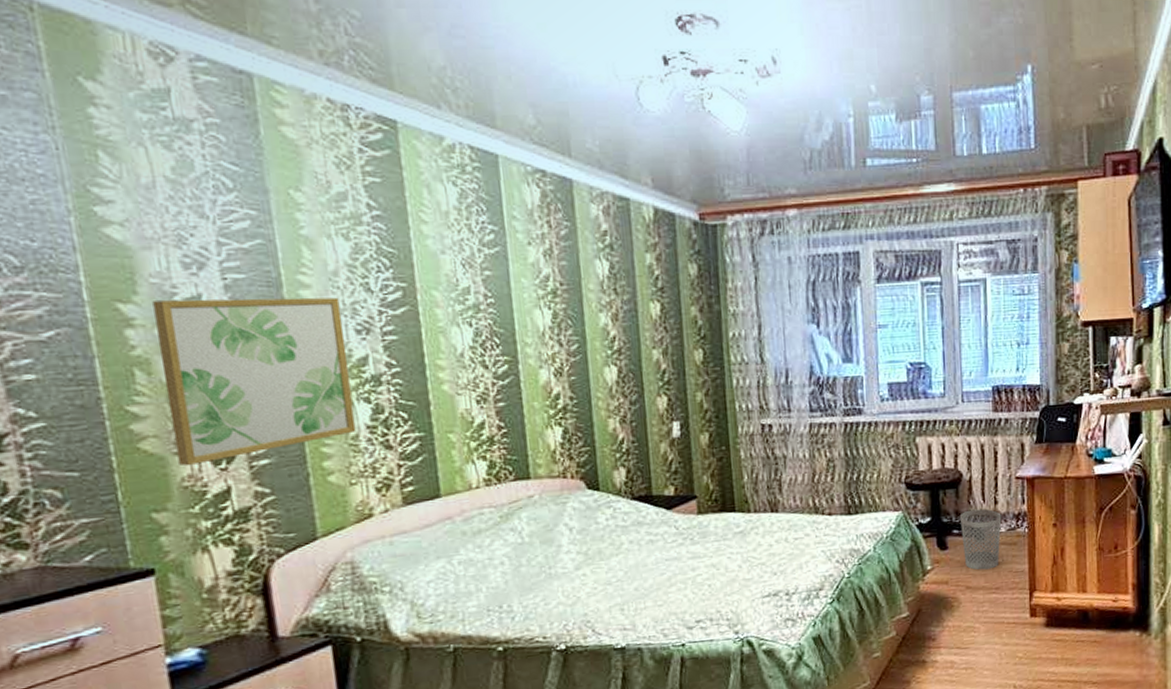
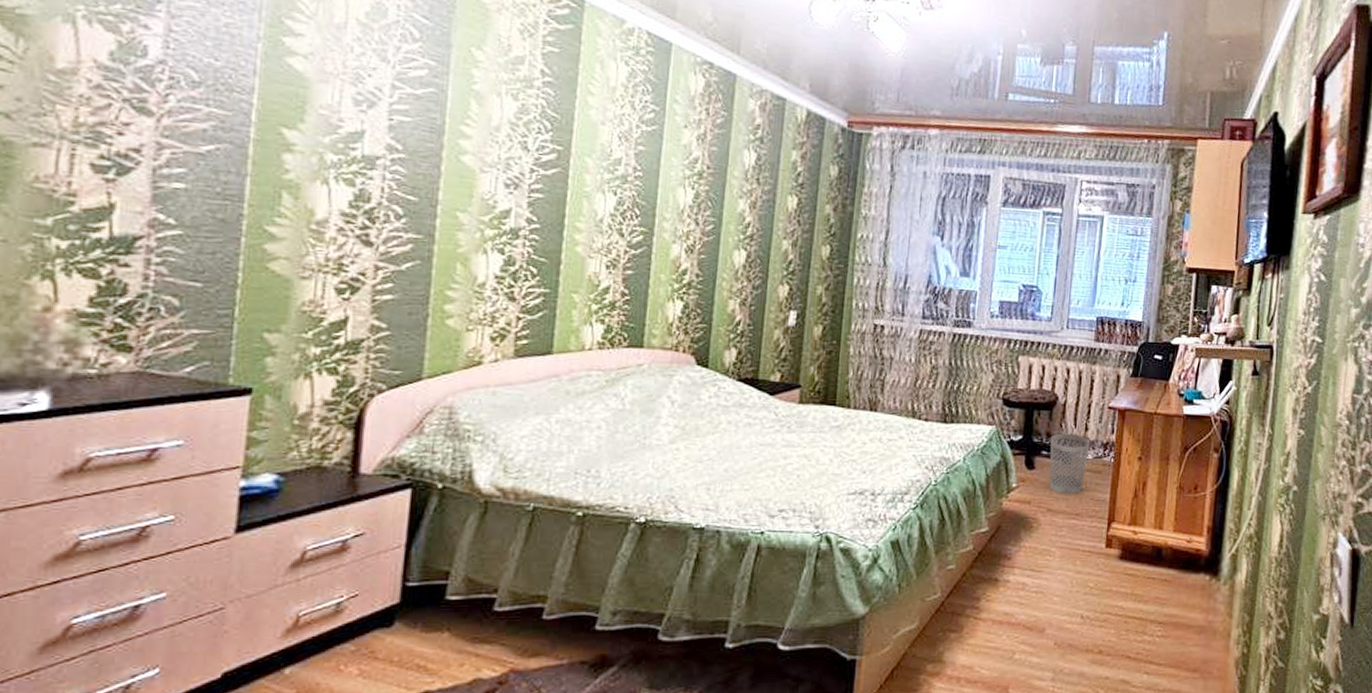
wall art: present [152,297,357,466] -> none [303,131,496,292]

